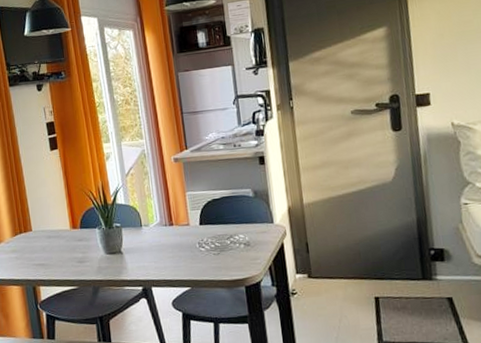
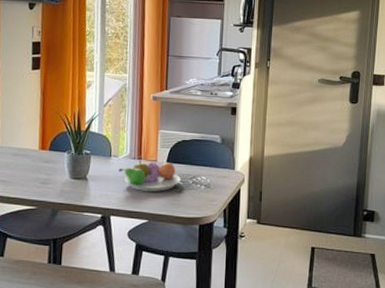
fruit bowl: none [151,224,217,258] -> present [118,159,181,192]

